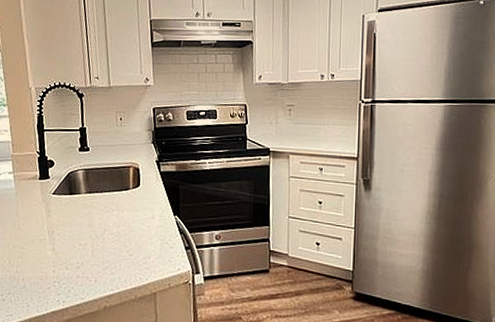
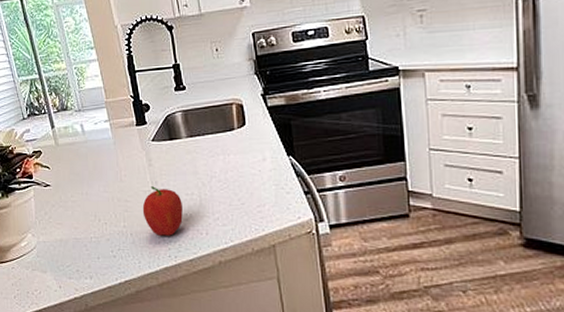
fruit: none [36,235,75,282] -> present [142,186,183,236]

